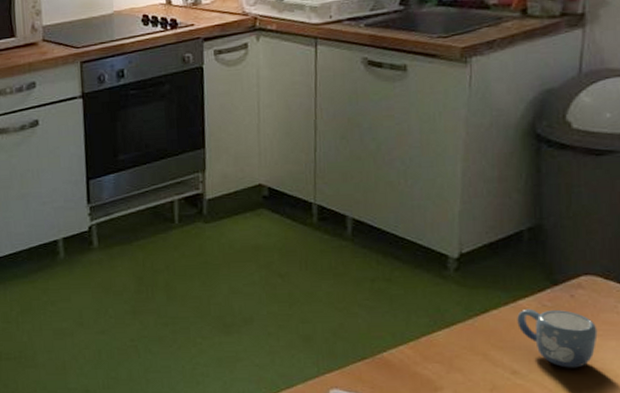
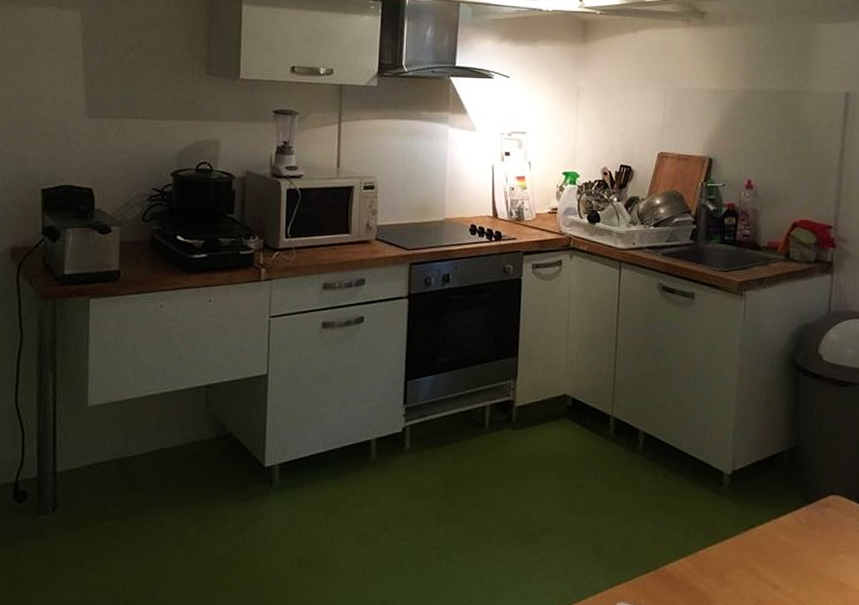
mug: present [517,308,598,368] -> none [778,525,842,583]

